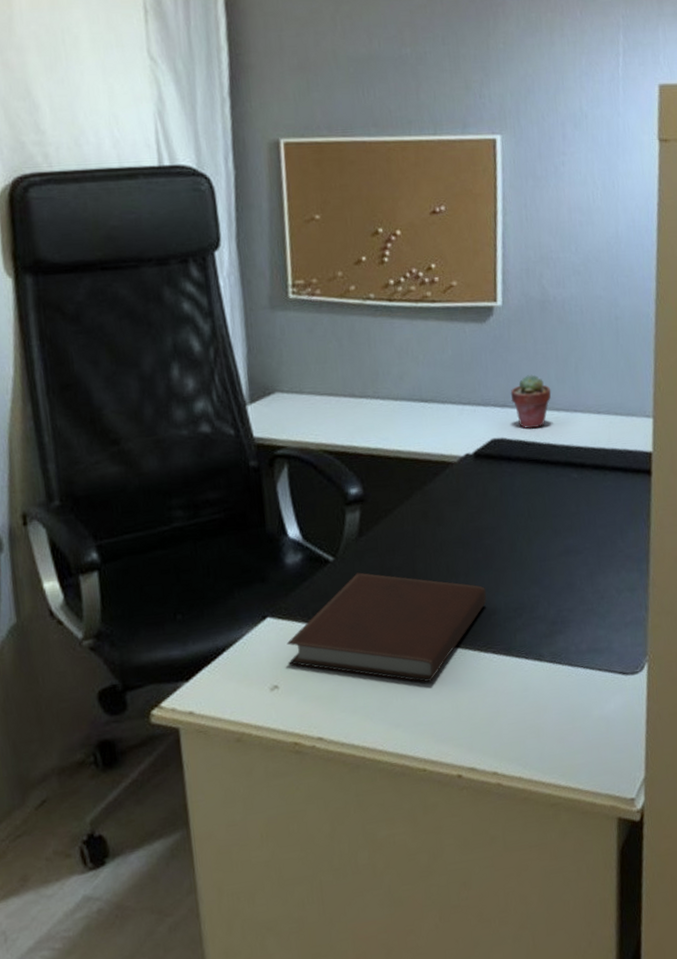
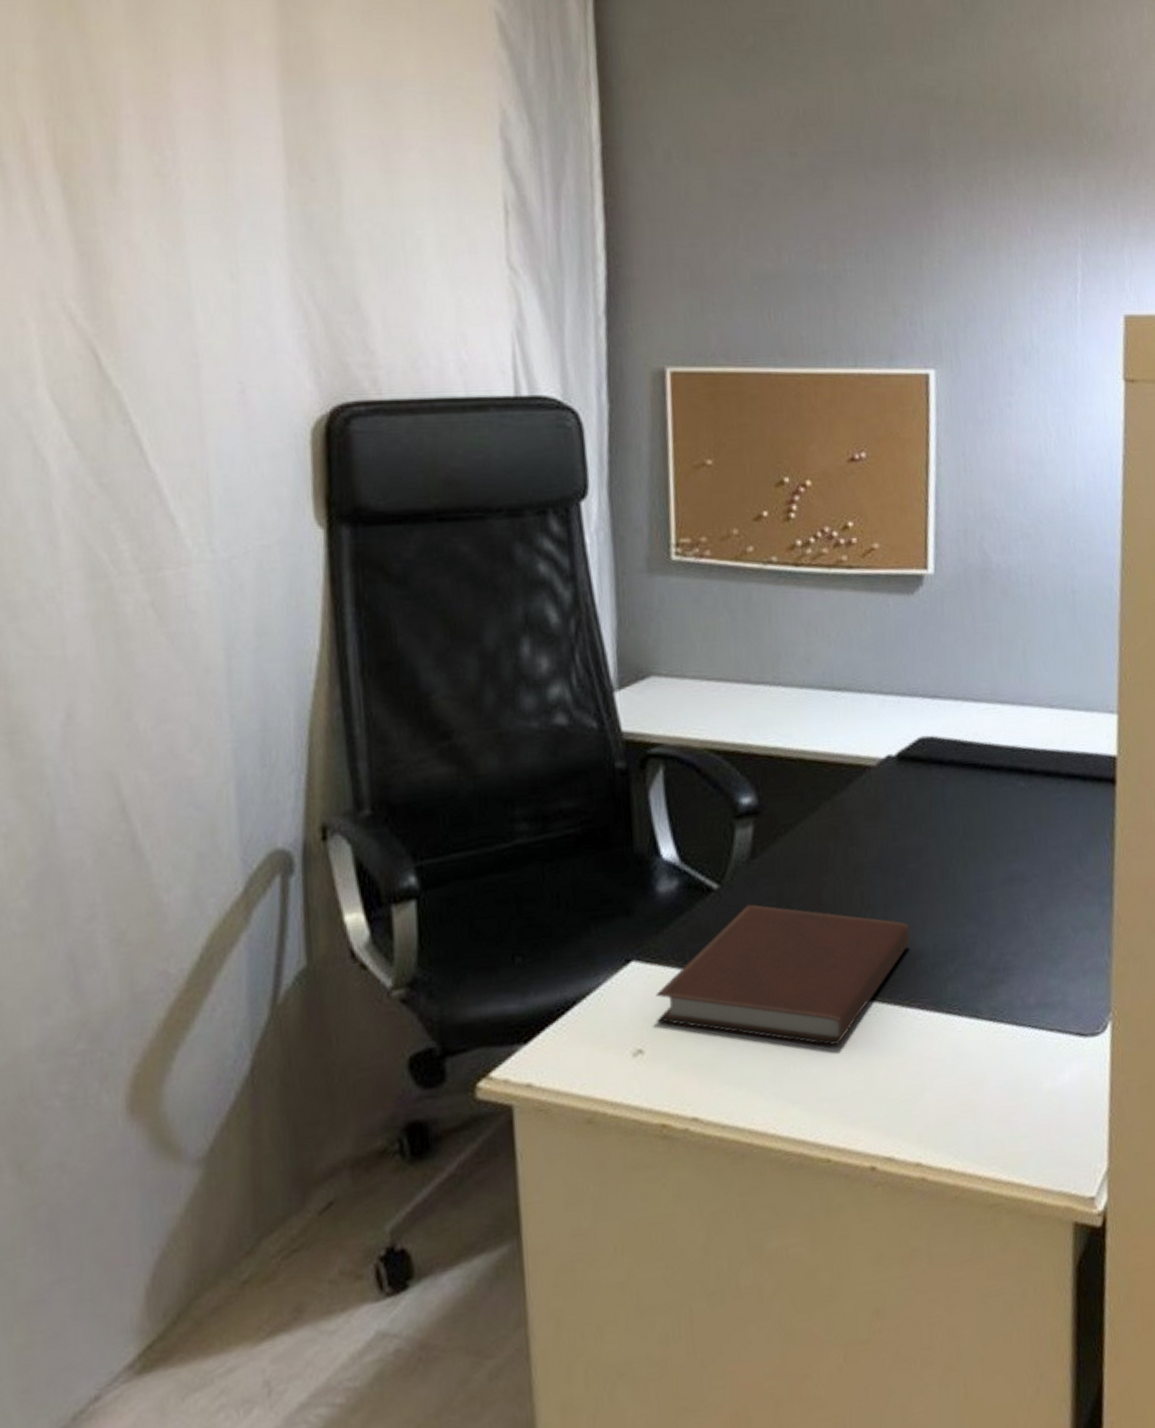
potted succulent: present [510,375,552,429] -> none [943,659,994,726]

